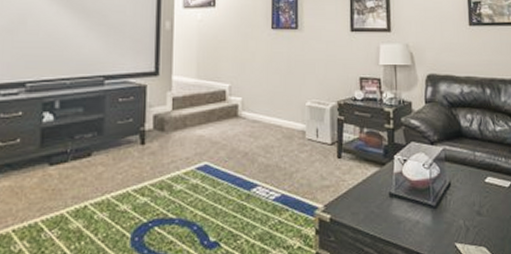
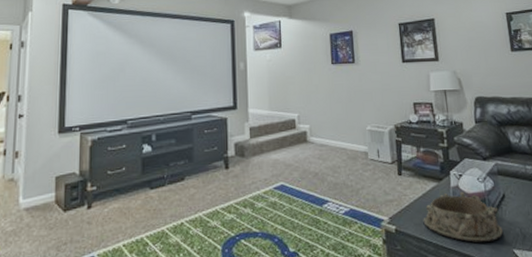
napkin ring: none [361,178,446,236] -> present [423,191,504,244]

